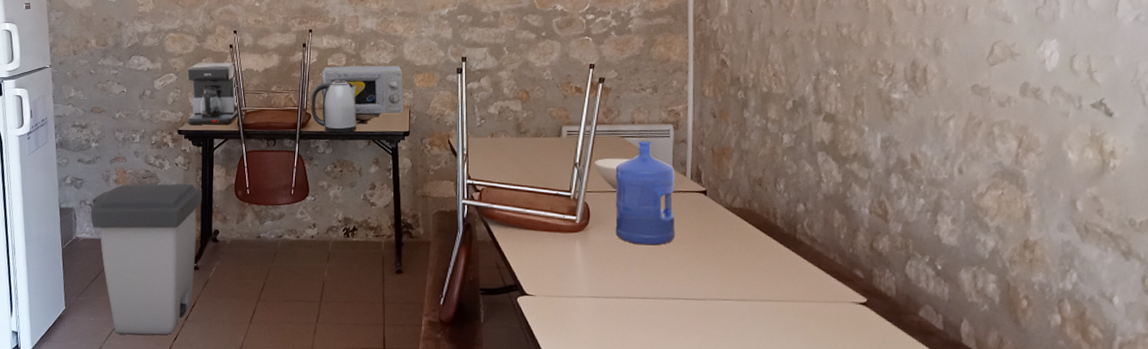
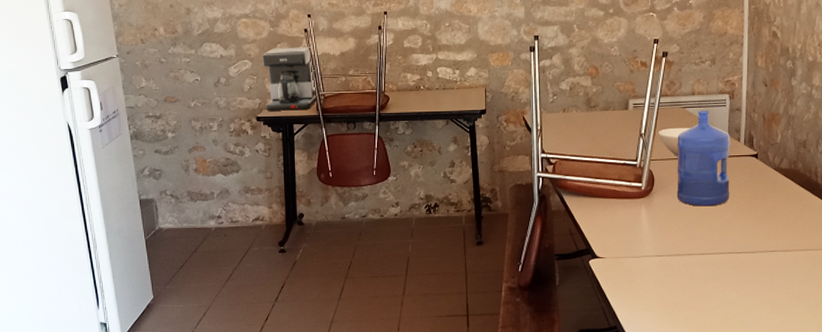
trash can: present [90,183,203,336] -> none [171,169,285,318]
kettle: present [310,79,357,133] -> none [388,61,435,114]
microwave: present [321,65,404,124] -> none [398,45,480,105]

